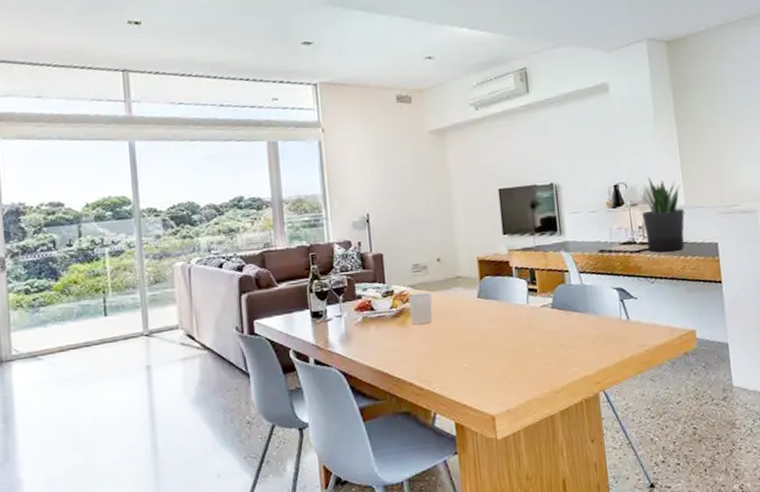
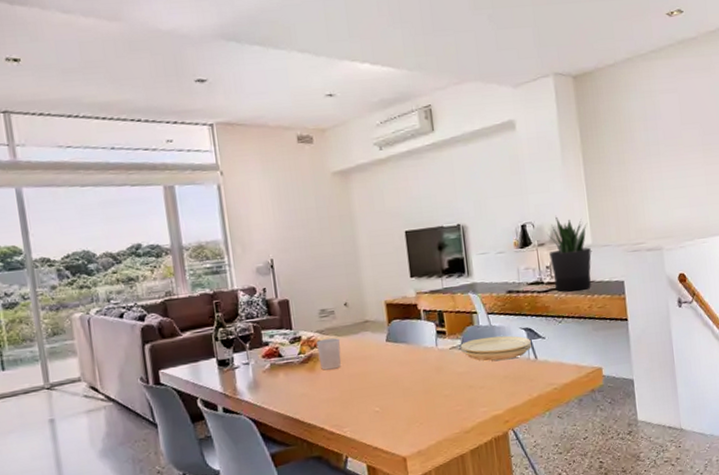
plate: none [551,295,624,321] -> present [460,335,532,362]

